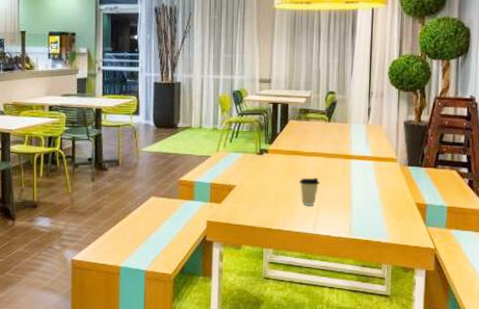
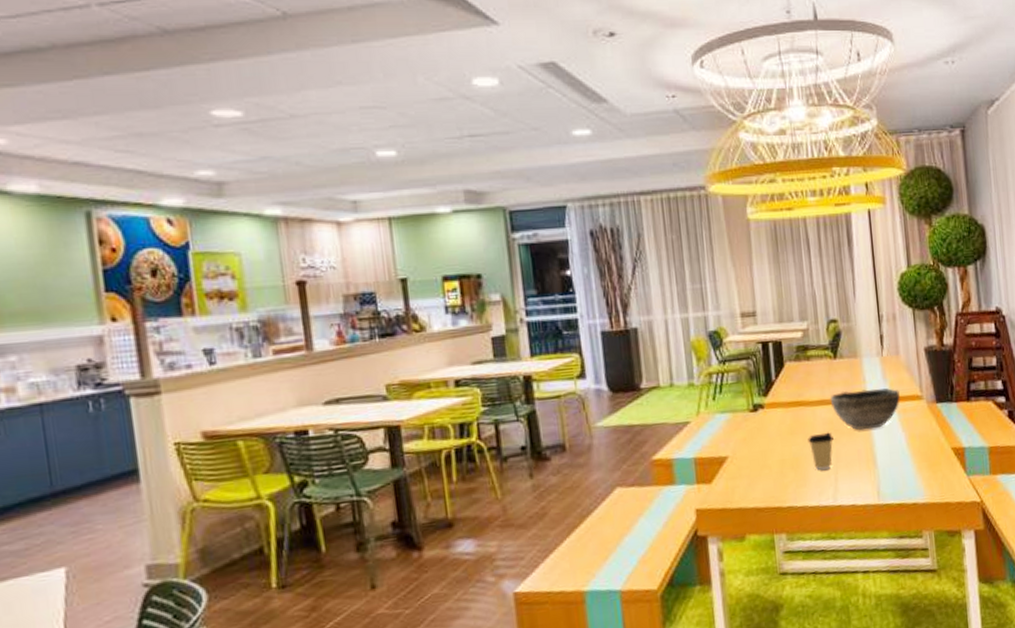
bowl: none [321,148,378,180] -> present [830,388,900,430]

